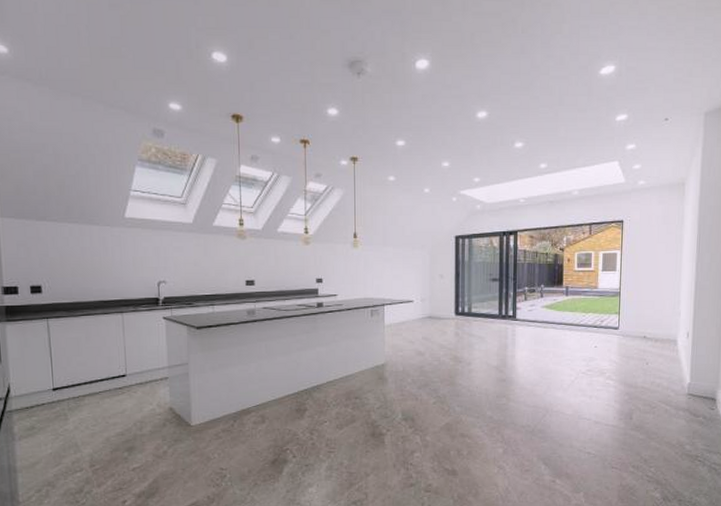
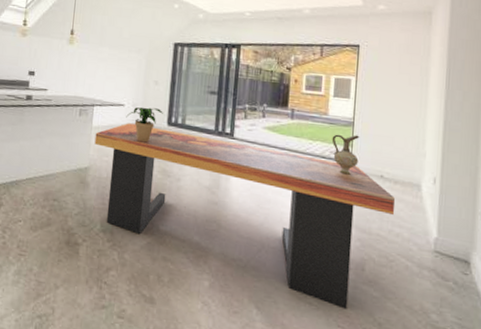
dining table: none [388,317,656,453] -> present [94,123,396,310]
potted plant: none [416,300,450,333] -> present [126,107,163,142]
ceramic jug: none [602,303,626,339] -> present [331,134,360,175]

